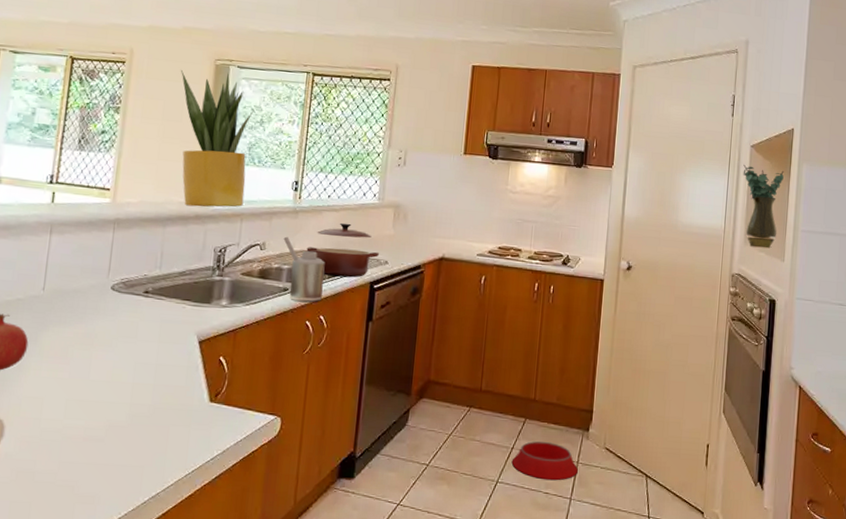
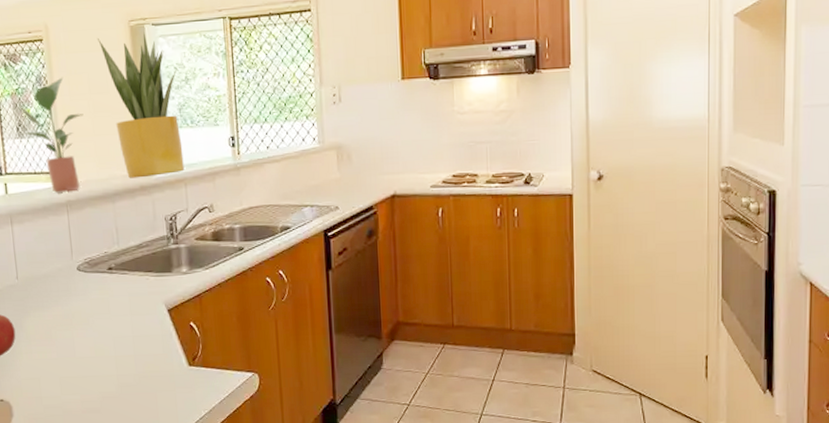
potted plant: none [84,99,152,210] -> present [19,77,84,193]
soap dispenser: present [283,236,325,303] -> none [229,195,278,260]
saucepan: present [306,222,380,278] -> none [254,172,329,230]
pet bowl: present [511,441,578,480] -> none [494,370,565,408]
vase: present [743,164,784,249] -> none [726,38,778,134]

